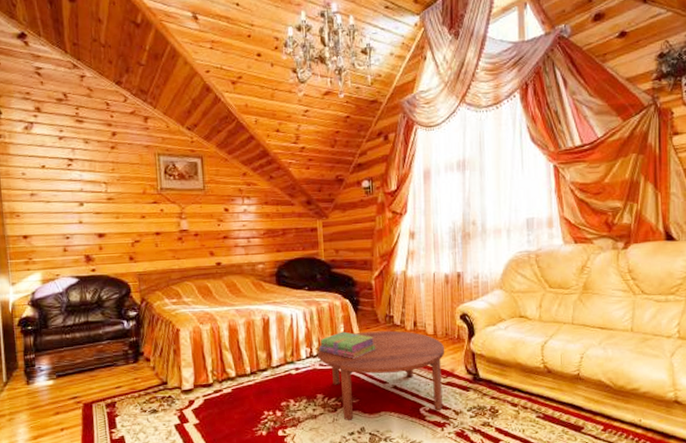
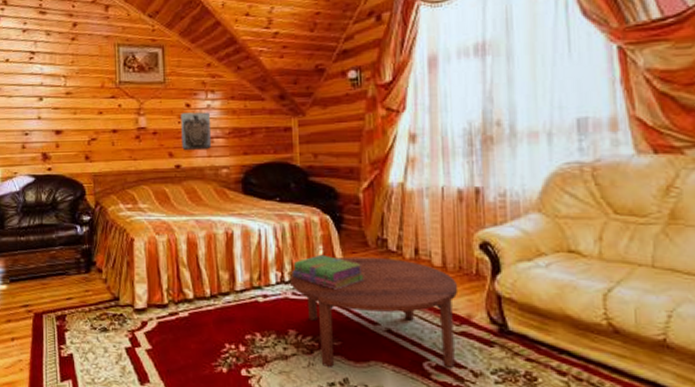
wall sculpture: none [220,215,249,250] -> present [181,112,212,151]

